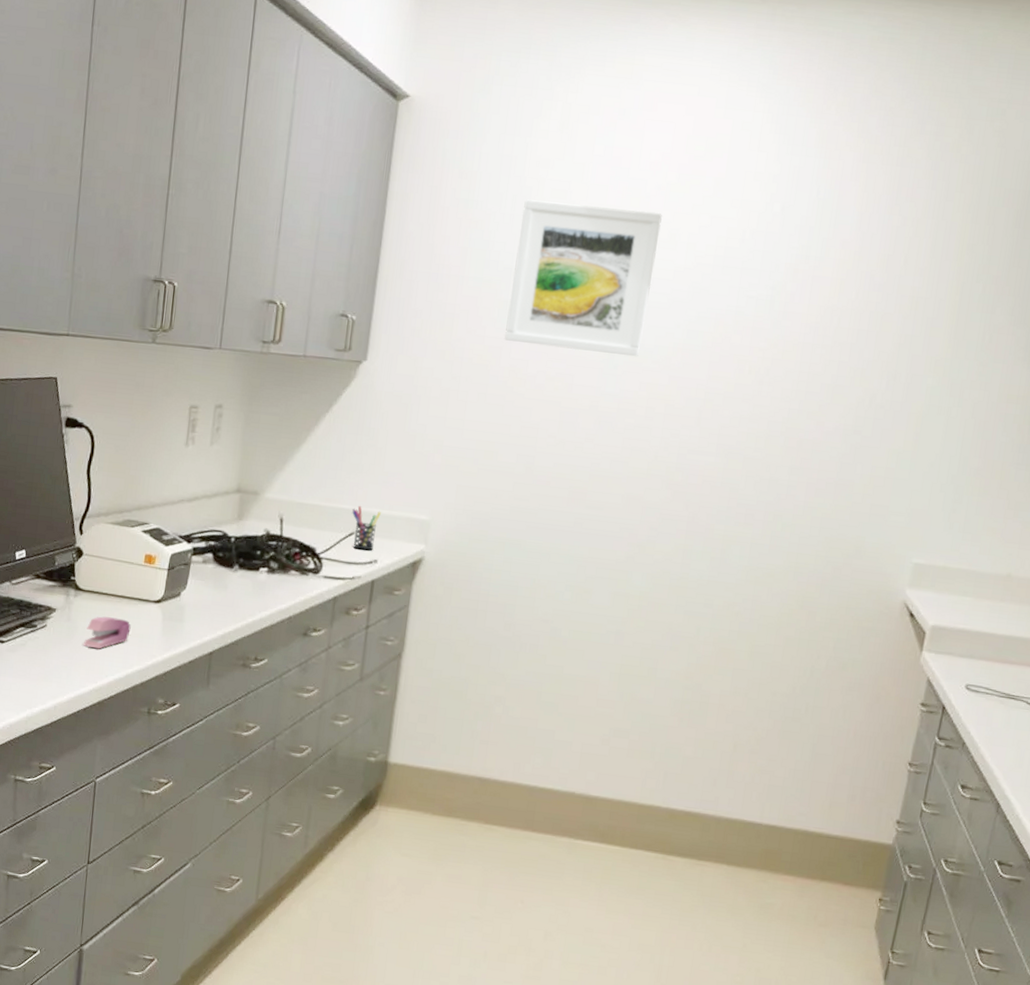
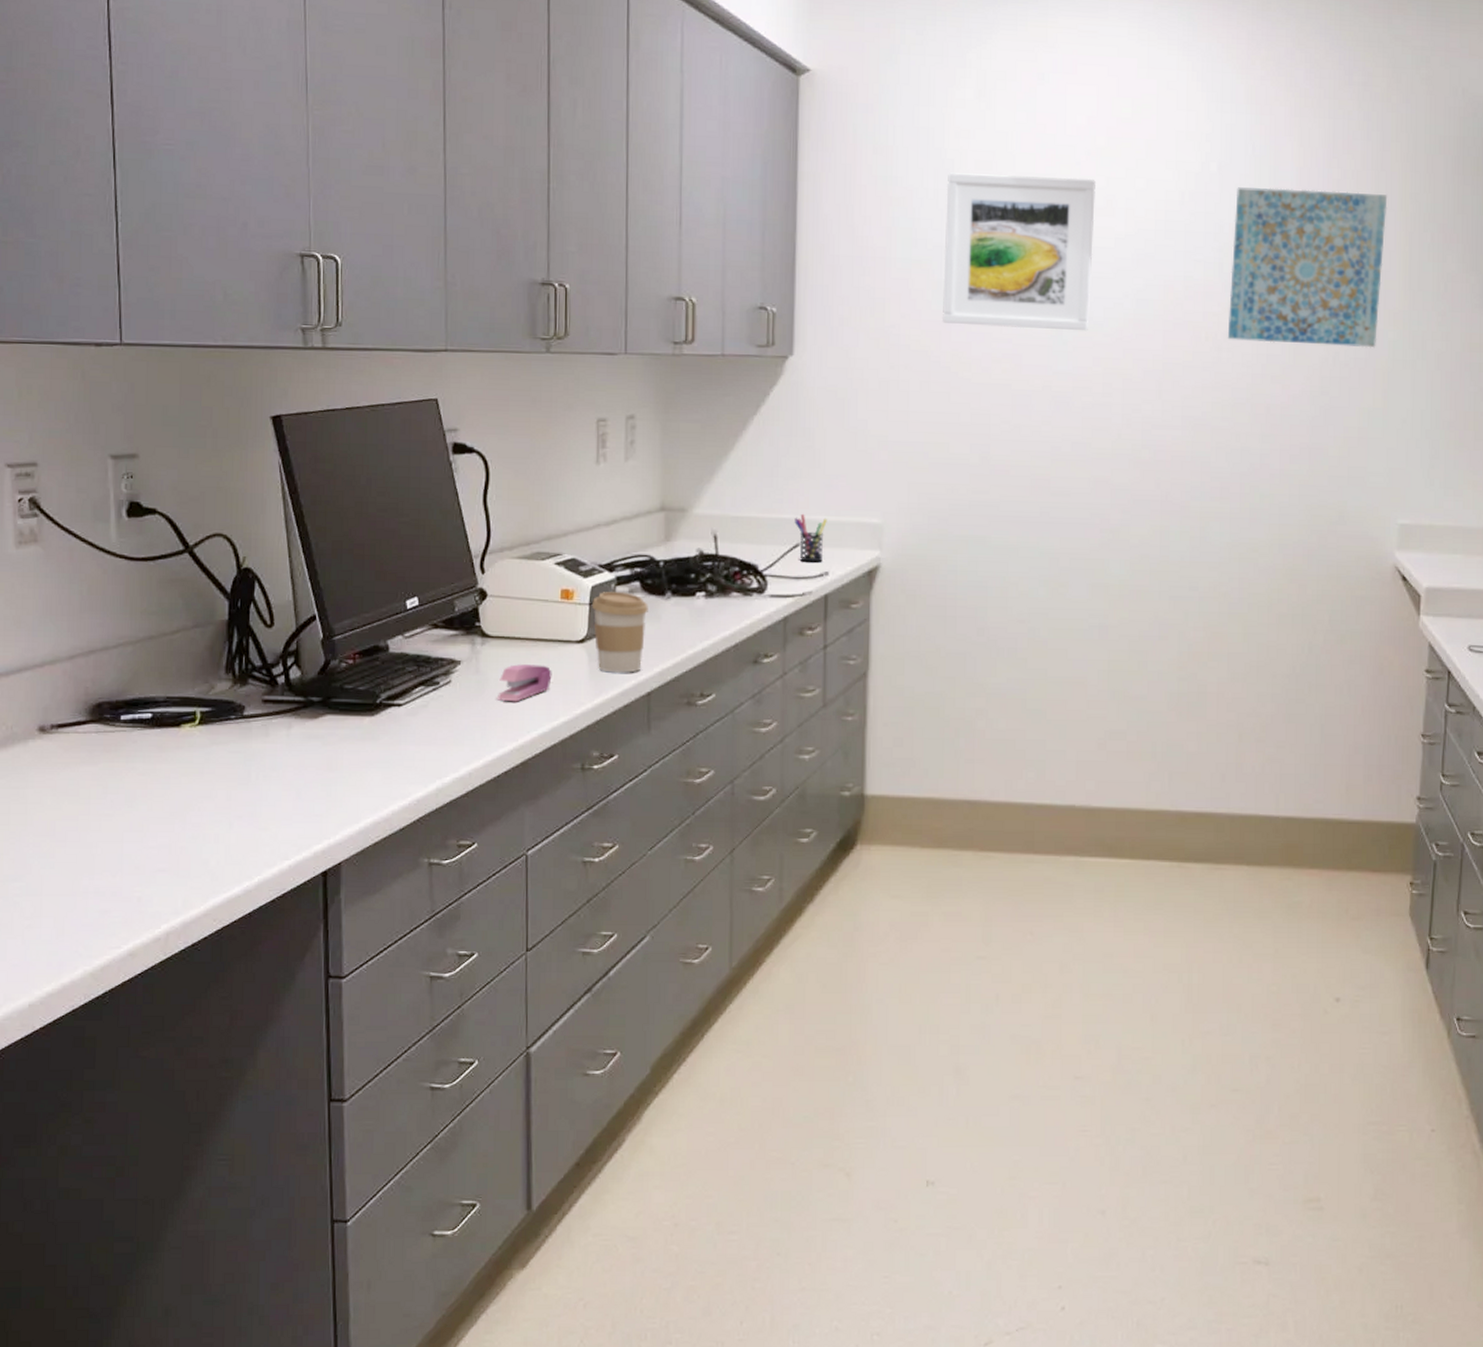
coffee cup: none [169,560,218,634] -> present [591,592,648,673]
wall art: none [770,228,945,393] -> present [1227,187,1388,348]

